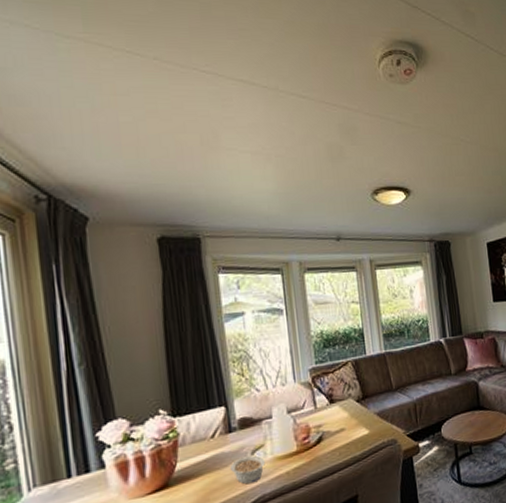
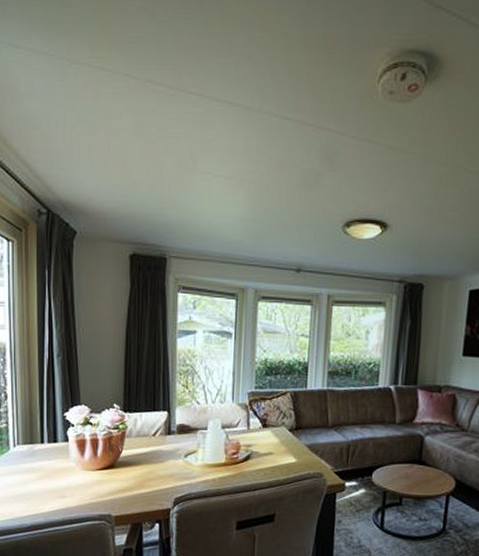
legume: present [231,455,265,484] -> none [166,458,195,481]

